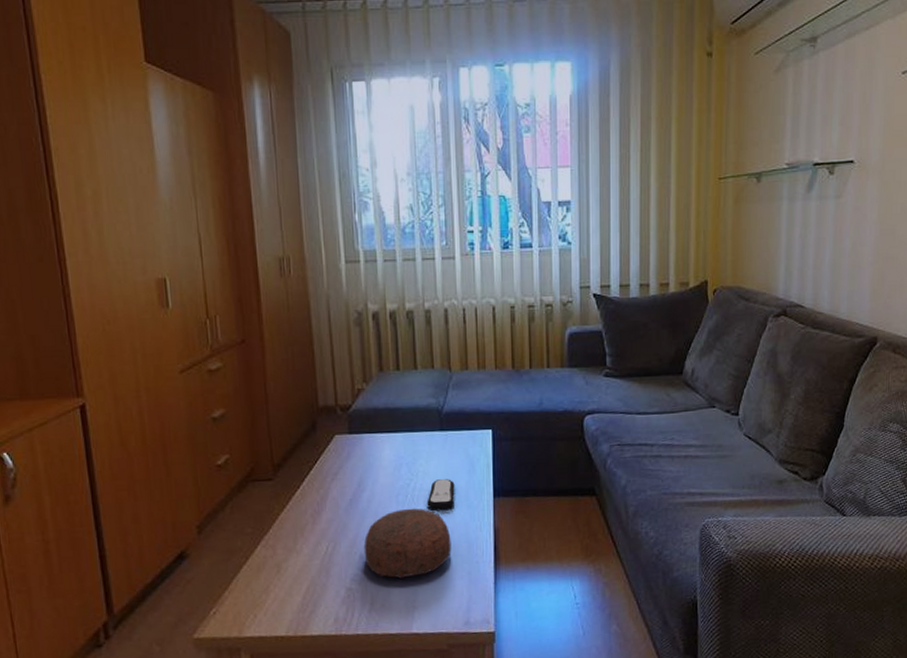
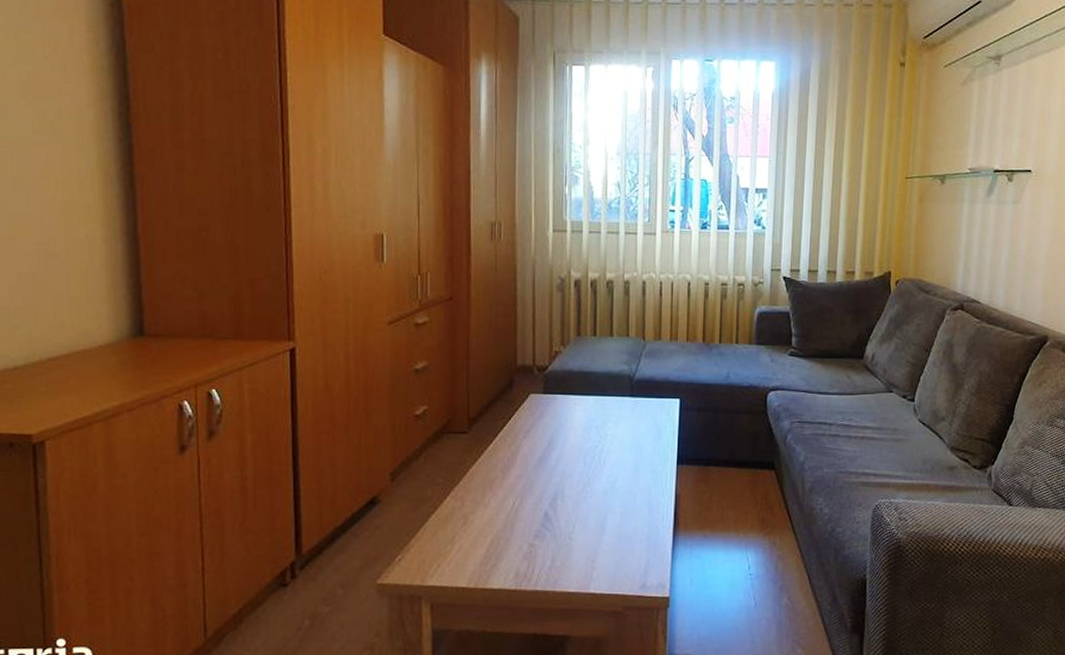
decorative bowl: present [364,508,452,580] -> none [550,469,634,539]
remote control: present [426,479,455,510] -> none [612,444,641,473]

